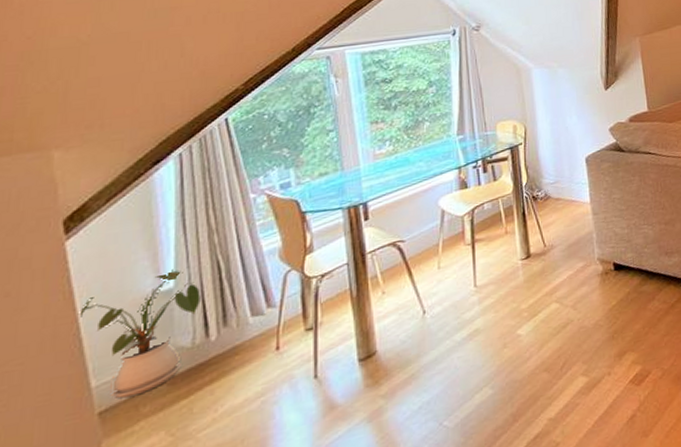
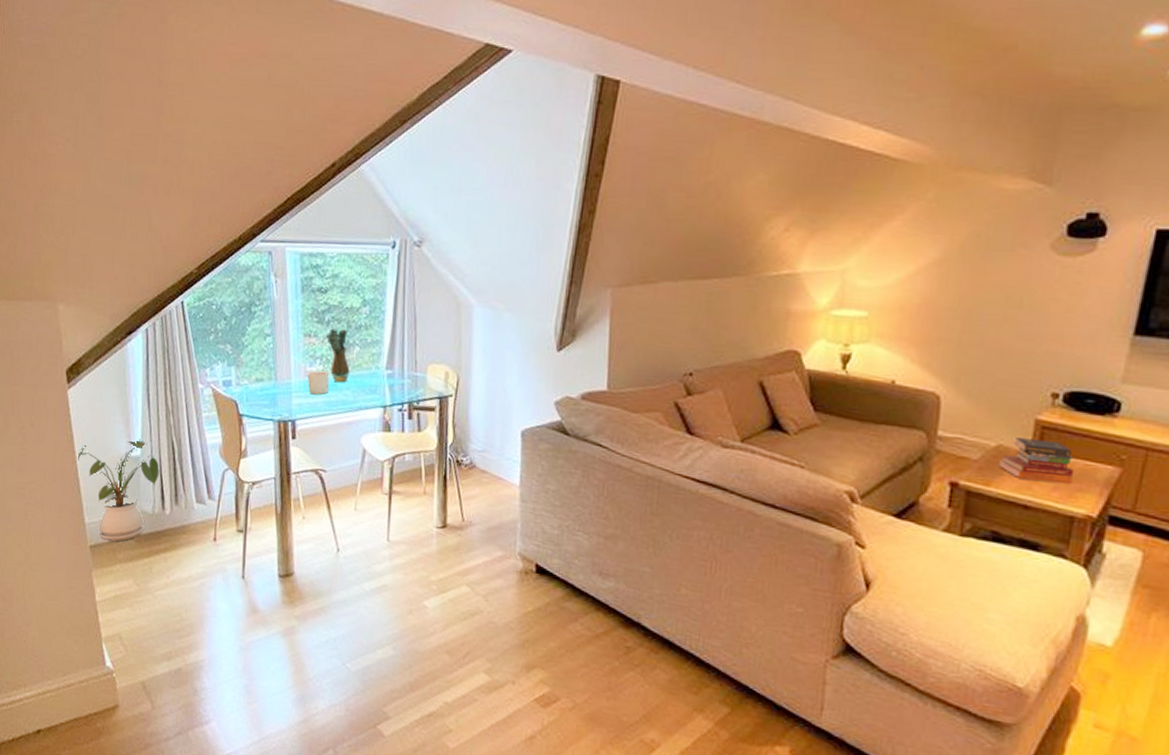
mug: none [376,150,401,175] -> present [307,371,330,395]
vase: none [393,108,422,158] -> present [325,327,350,383]

